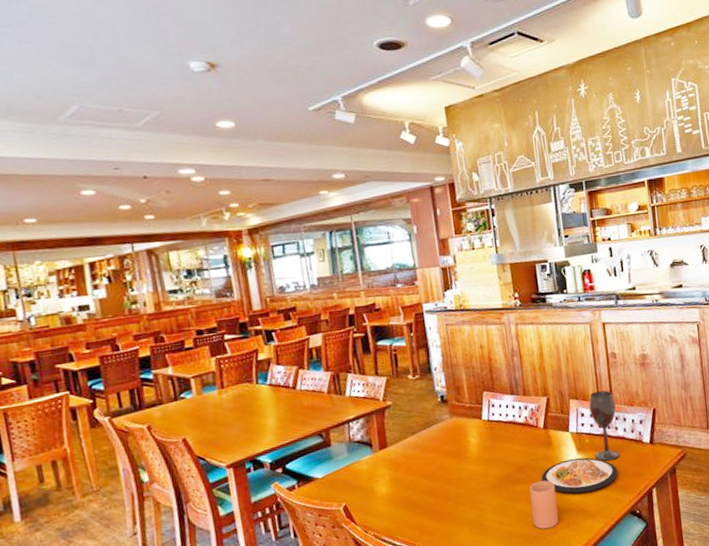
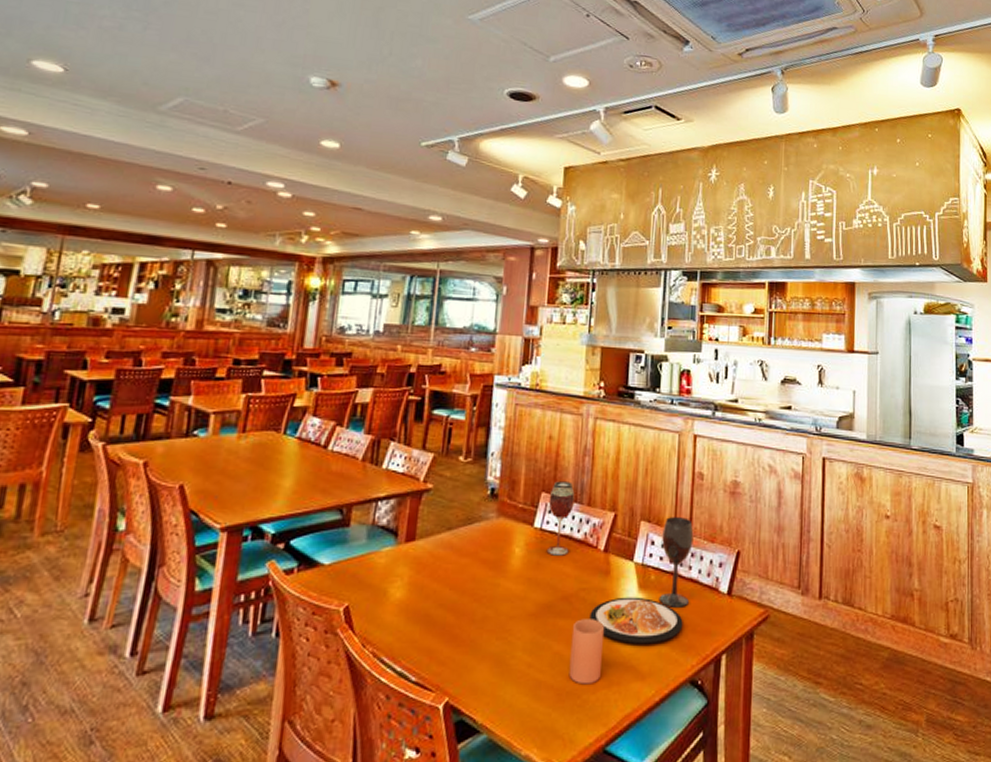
wineglass: none [490,379,515,439] -> present [546,481,575,556]

